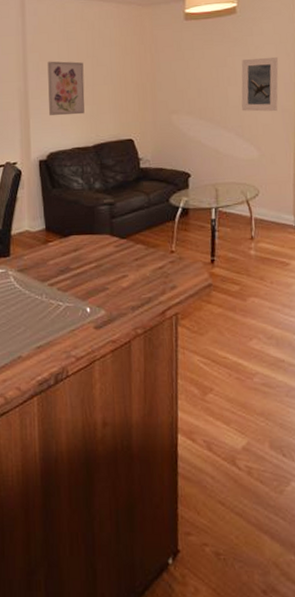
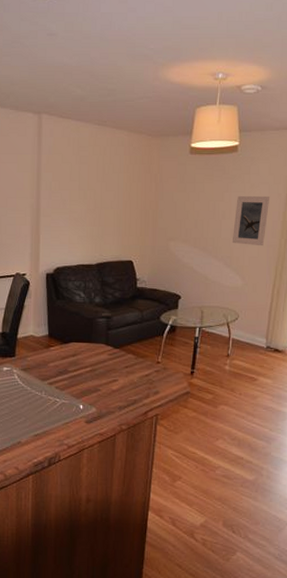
wall art: present [47,61,85,116] -> none [57,182,93,235]

